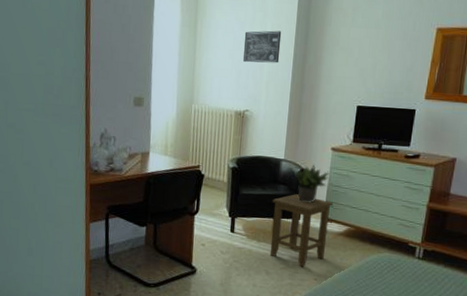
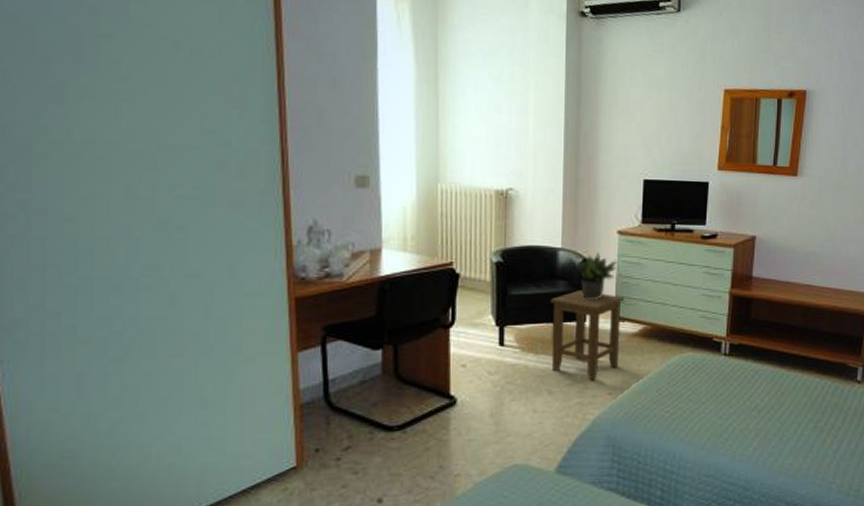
wall art: present [243,30,282,64] -> none [501,89,548,130]

